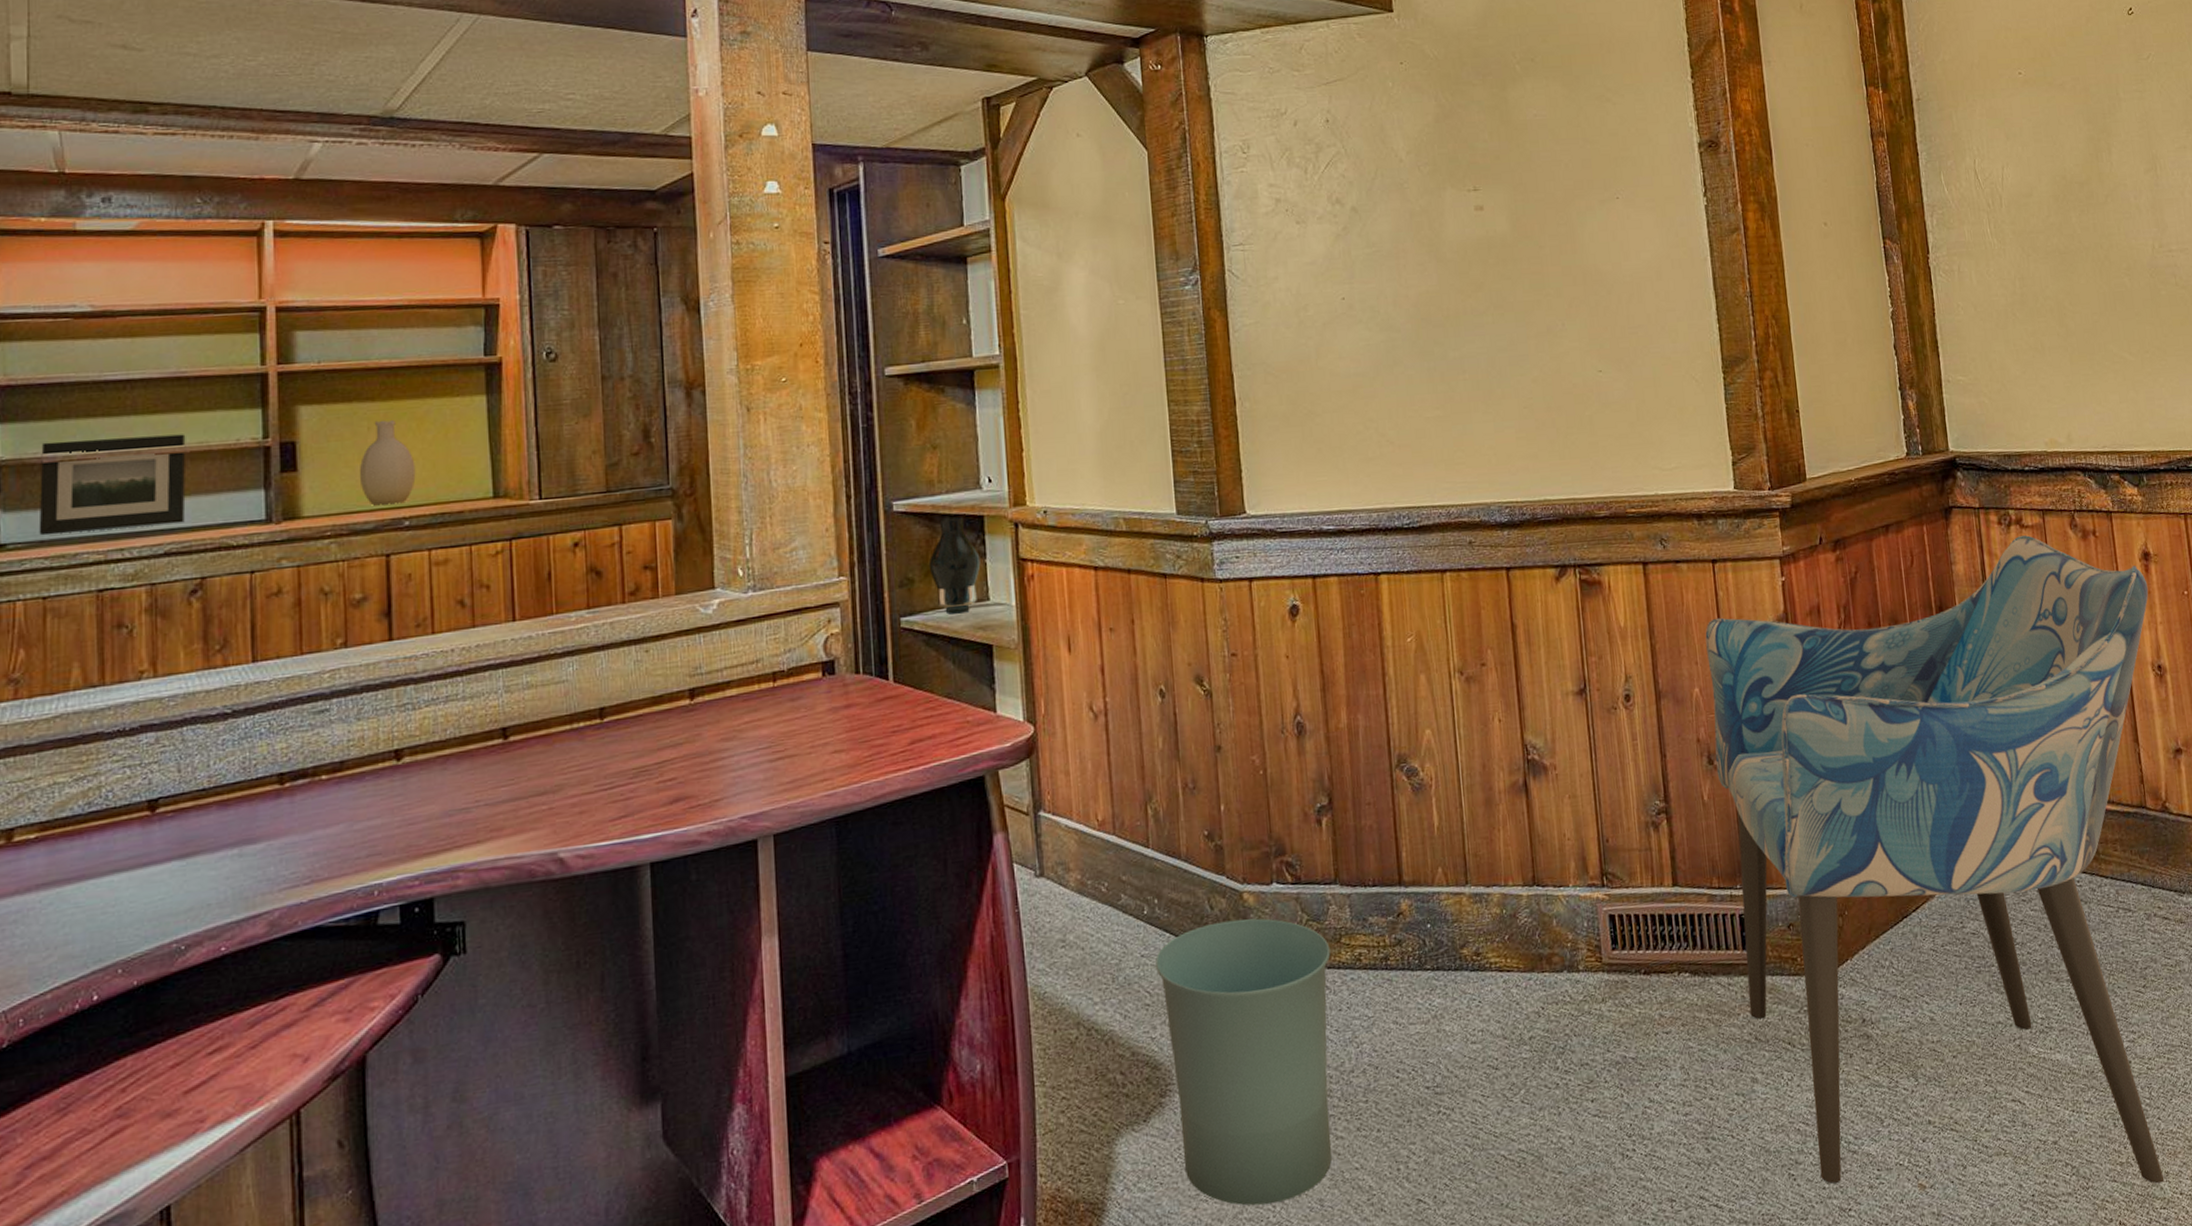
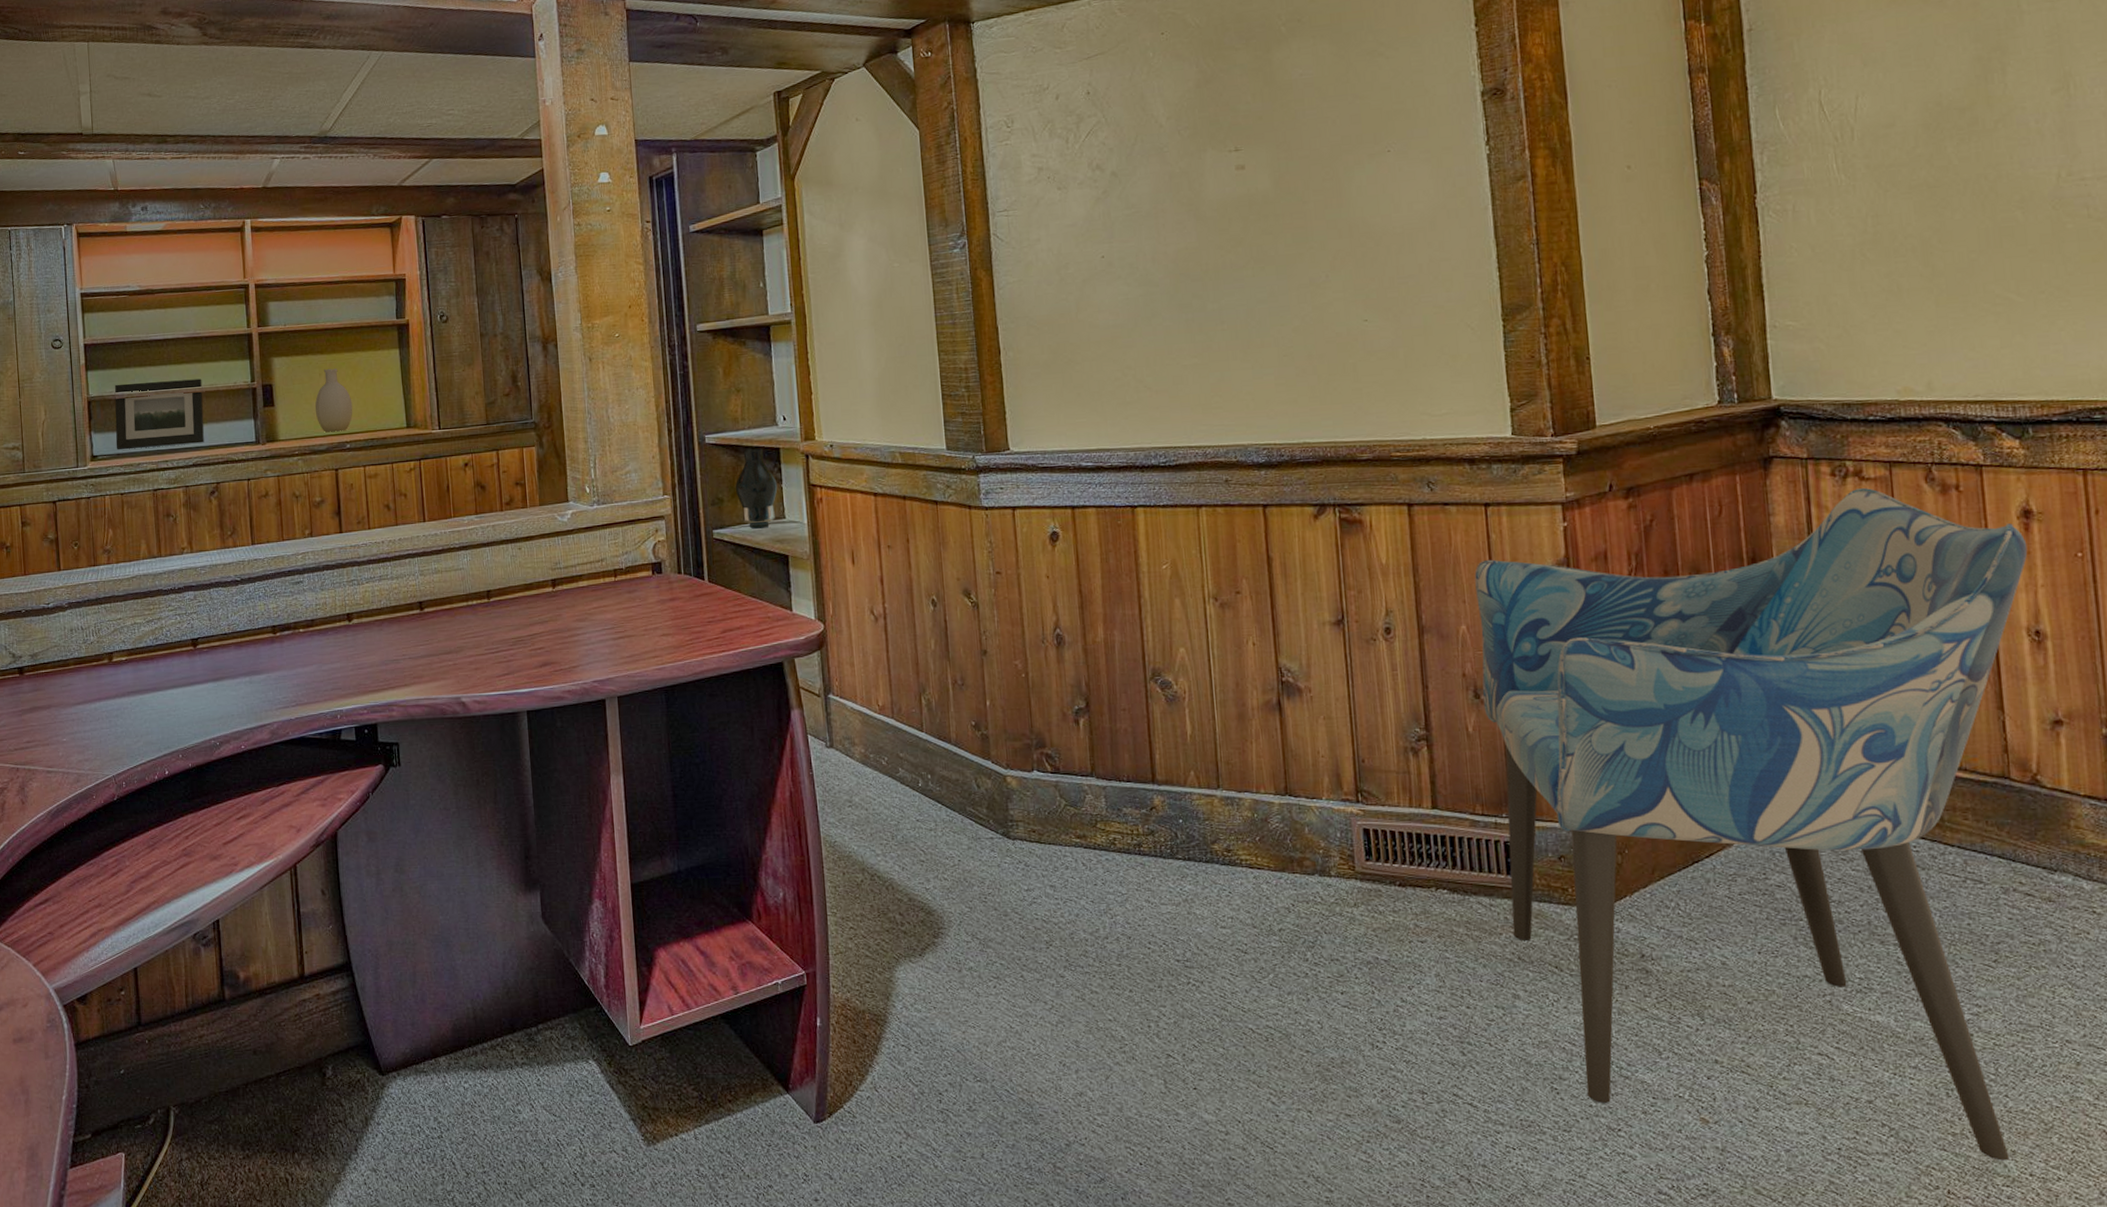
waste bin: present [1155,918,1332,1206] -> none [929,798,1087,1037]

